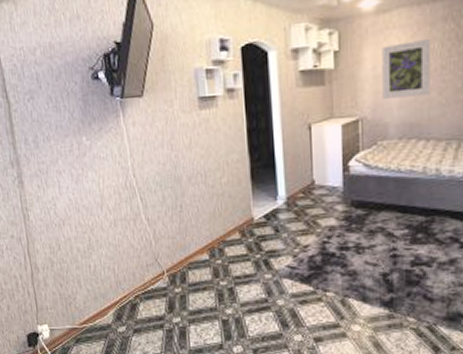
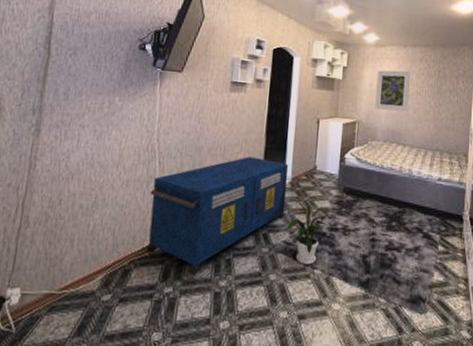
storage cabinet: none [138,179,284,307] -> present [145,157,289,277]
house plant: none [286,221,340,288] -> present [285,199,331,265]

